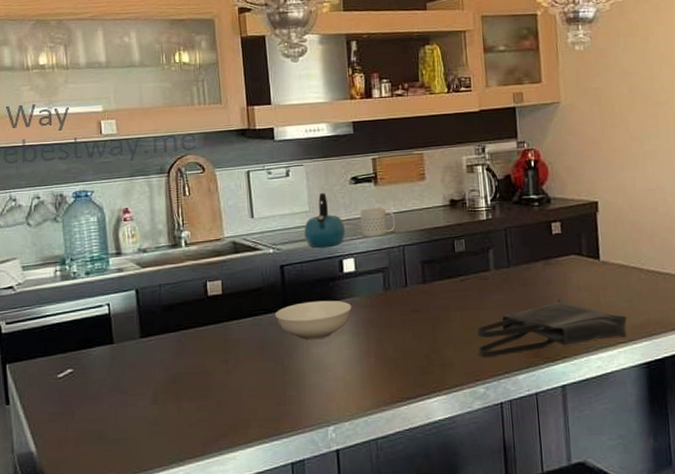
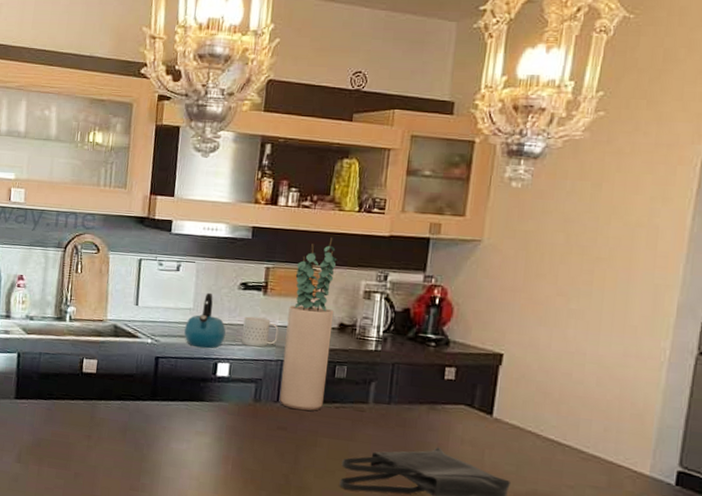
bowl: present [275,300,352,341] -> none [142,396,219,436]
vase: none [400,121,449,291] -> present [279,238,337,412]

